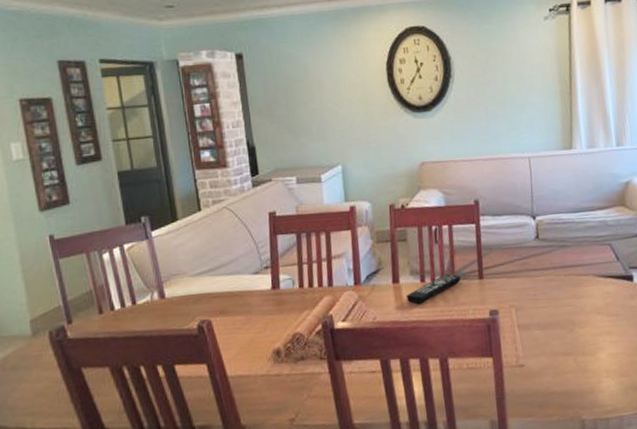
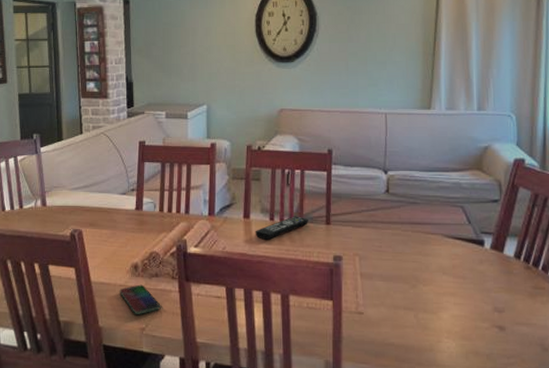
smartphone: none [261,371,311,405] -> present [119,284,161,314]

